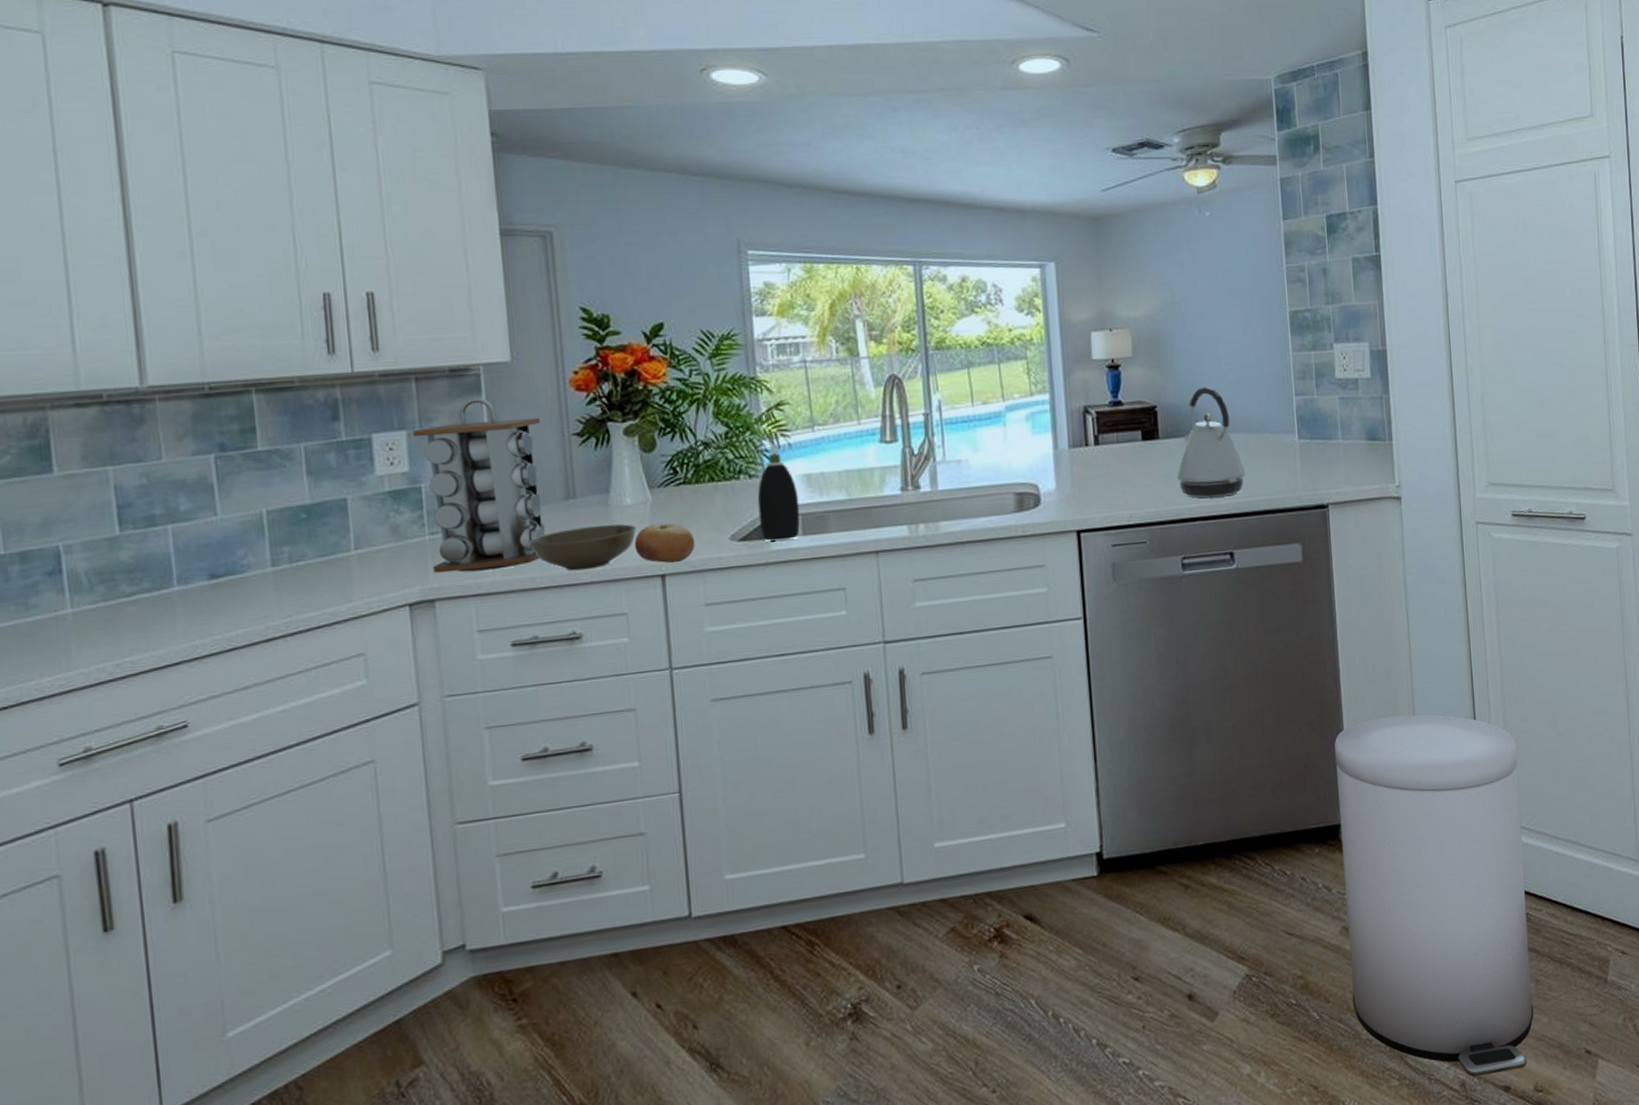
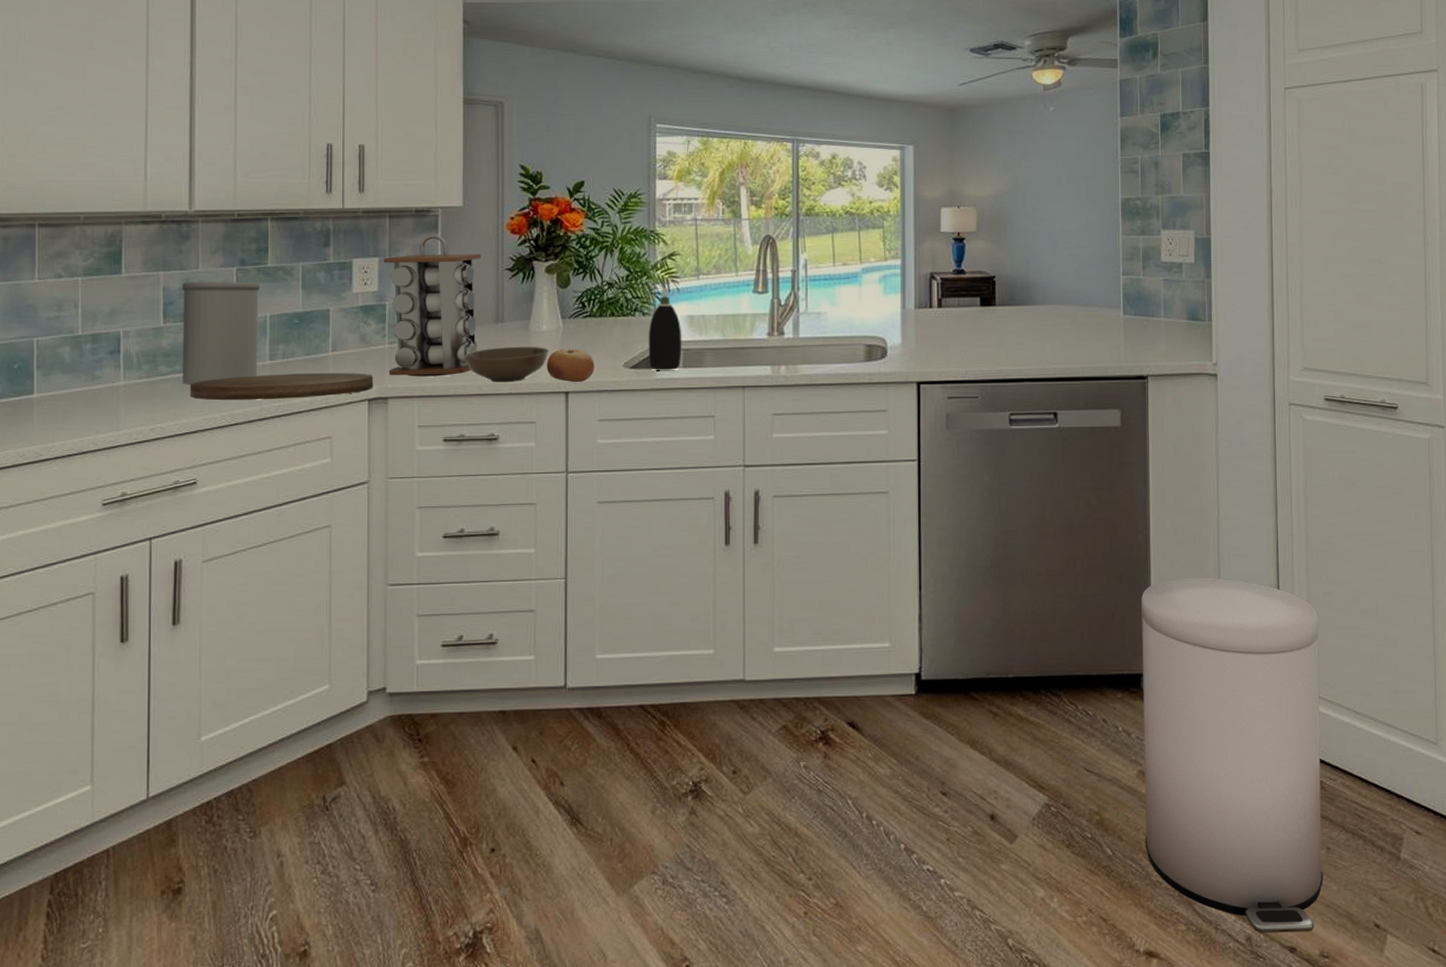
canister: none [141,471,258,606] -> present [182,281,260,385]
cutting board: none [165,572,415,623] -> present [190,373,374,401]
kettle: present [1176,387,1246,499] -> none [1009,262,1073,362]

